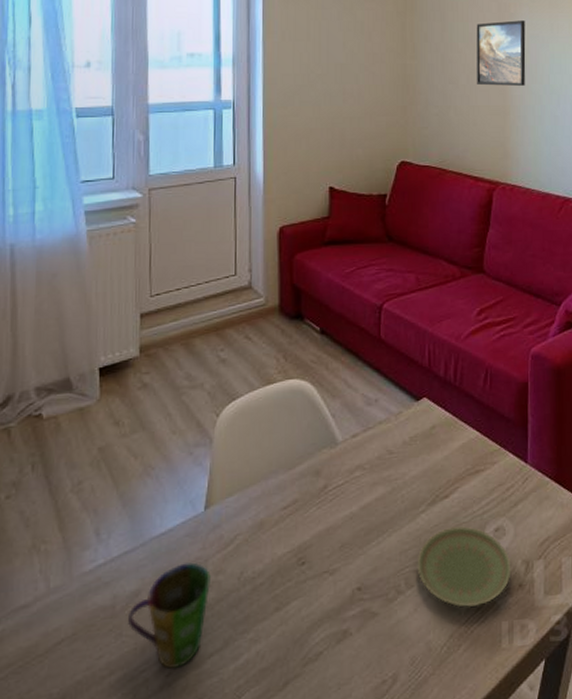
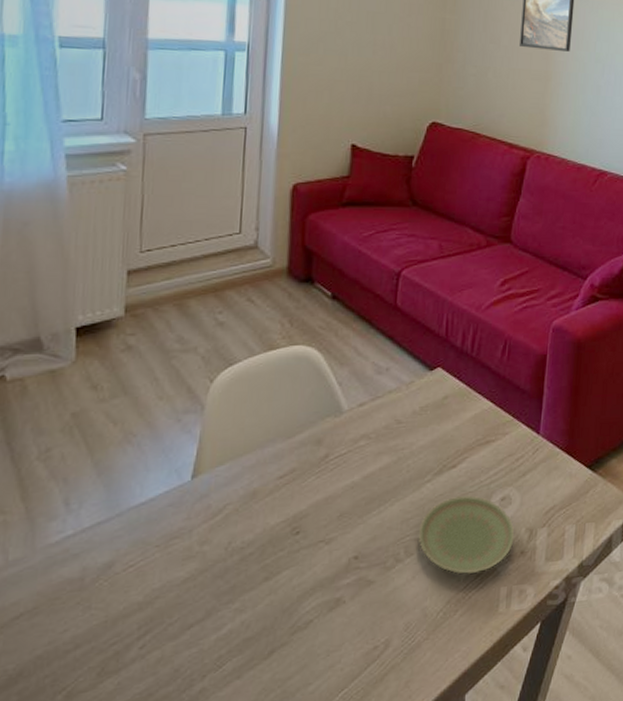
cup: present [128,562,211,669] -> none [99,532,195,641]

